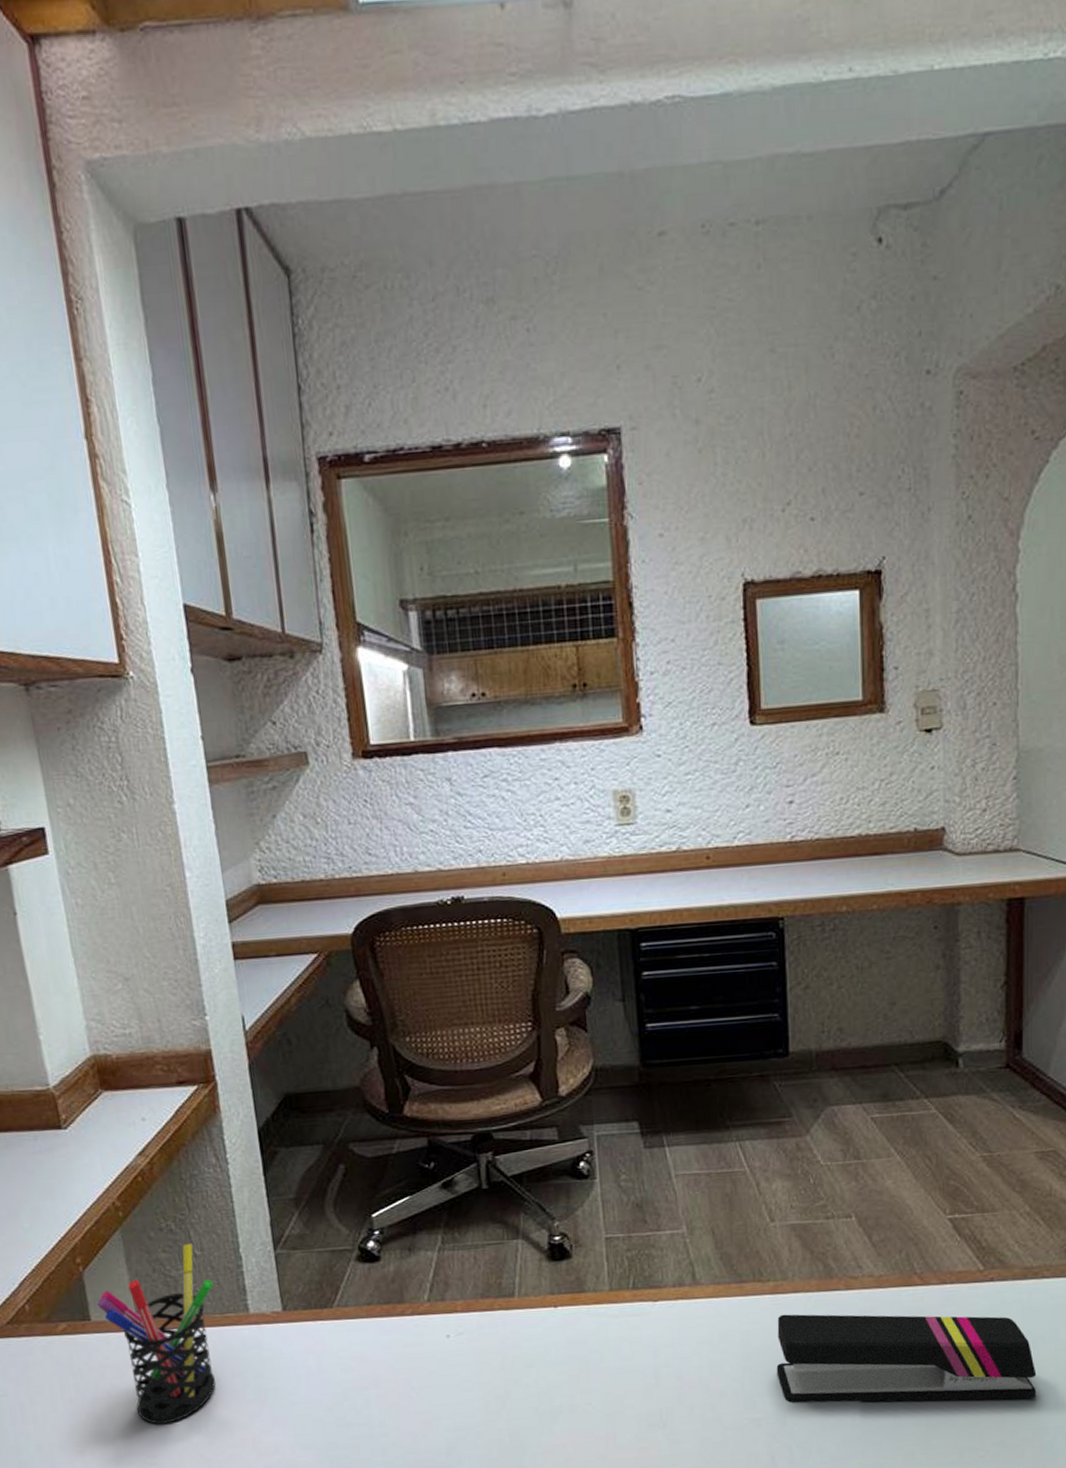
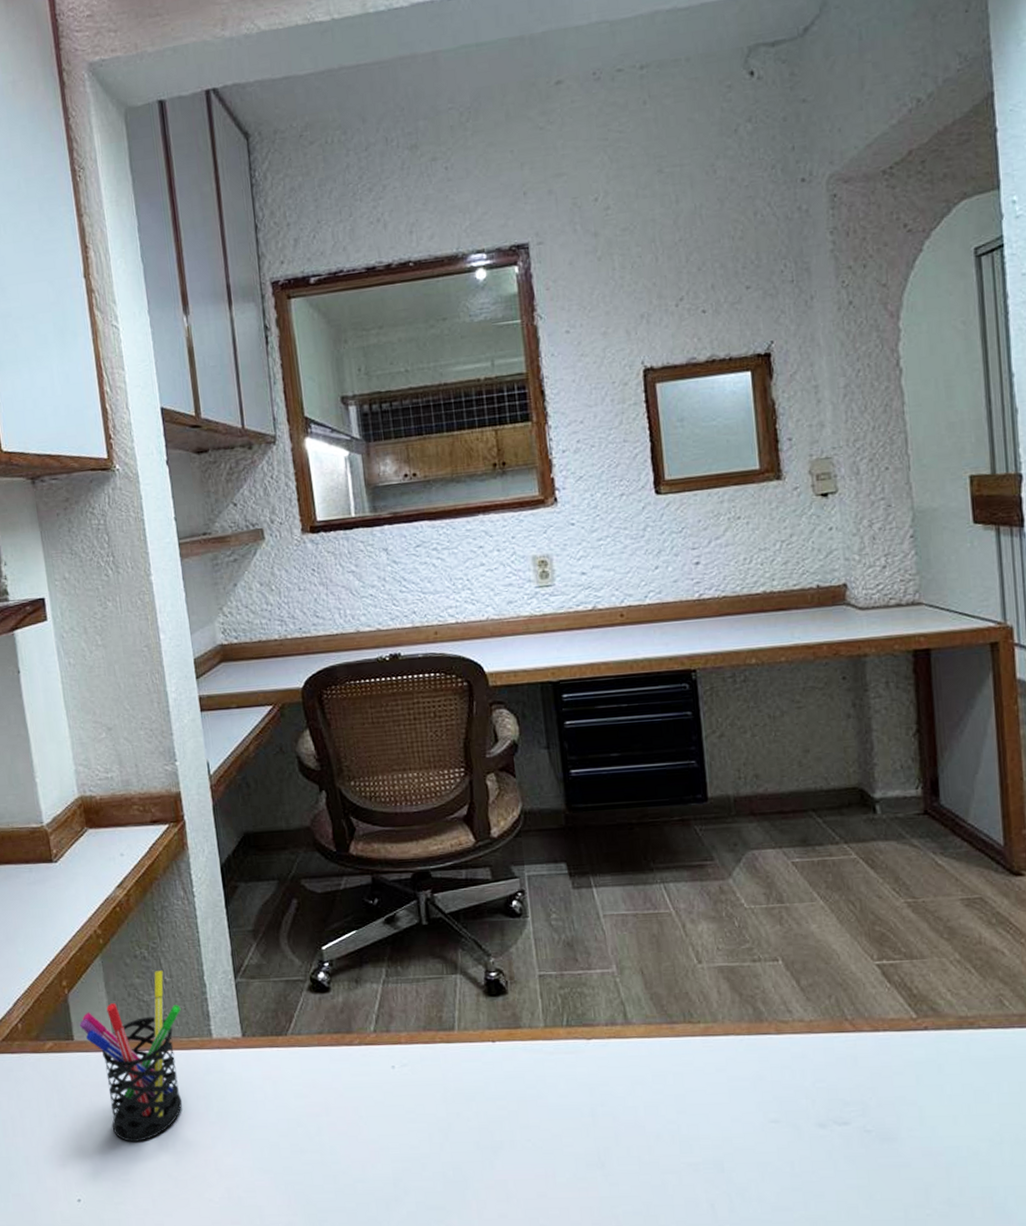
stapler: present [776,1314,1037,1403] -> none [709,1057,982,1156]

